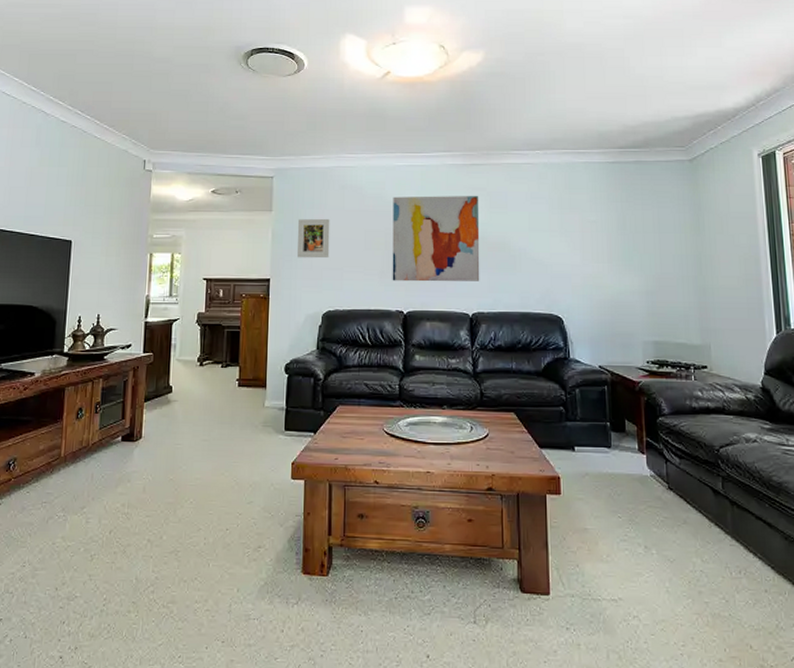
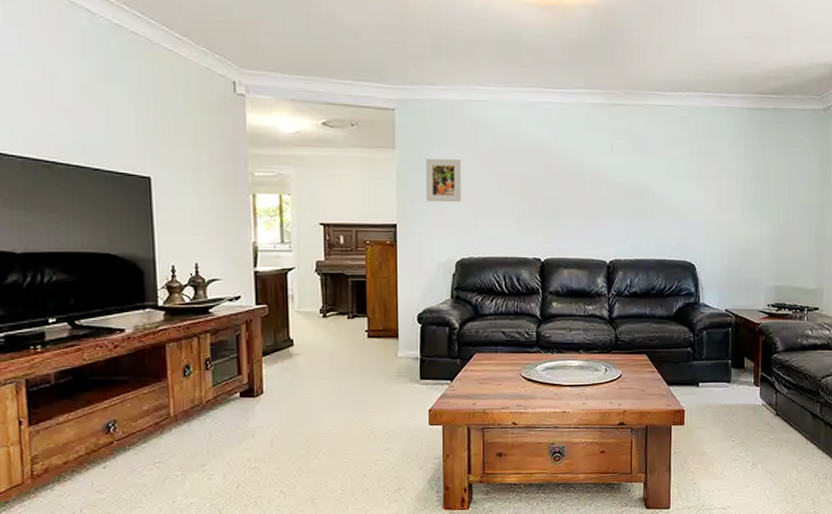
wall art: present [392,195,480,282] -> none [529,136,620,229]

